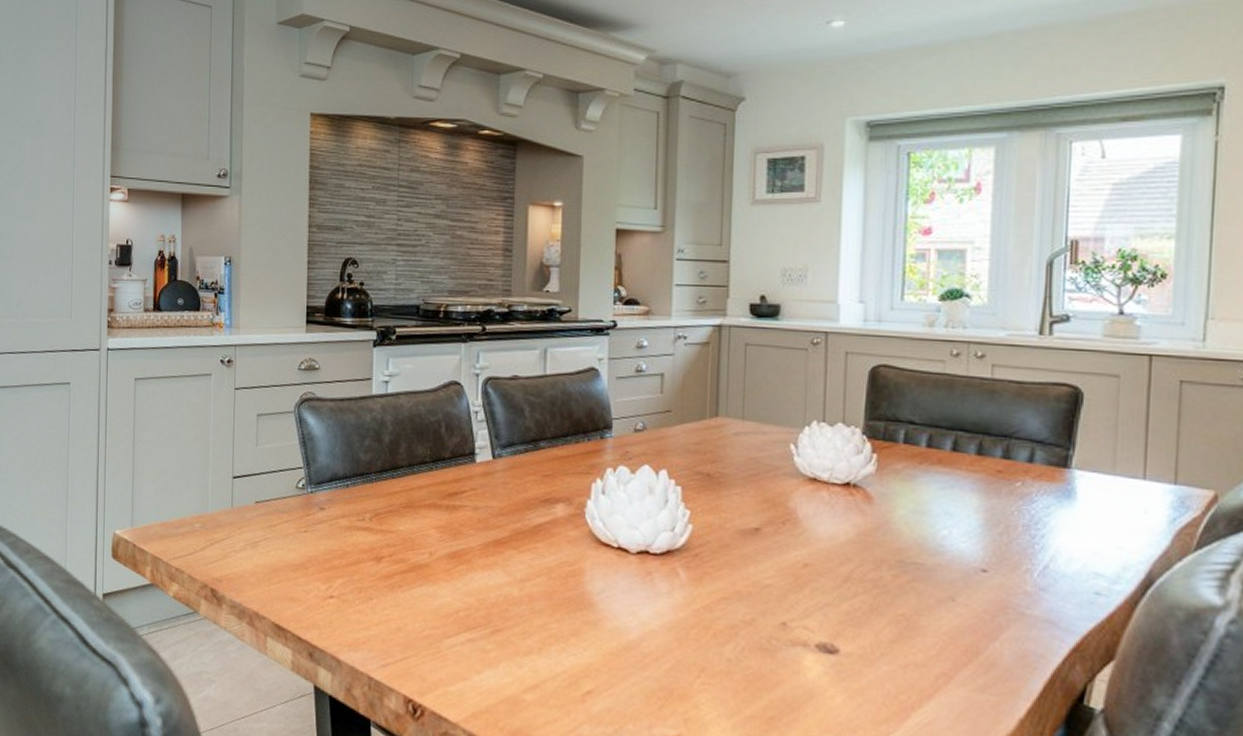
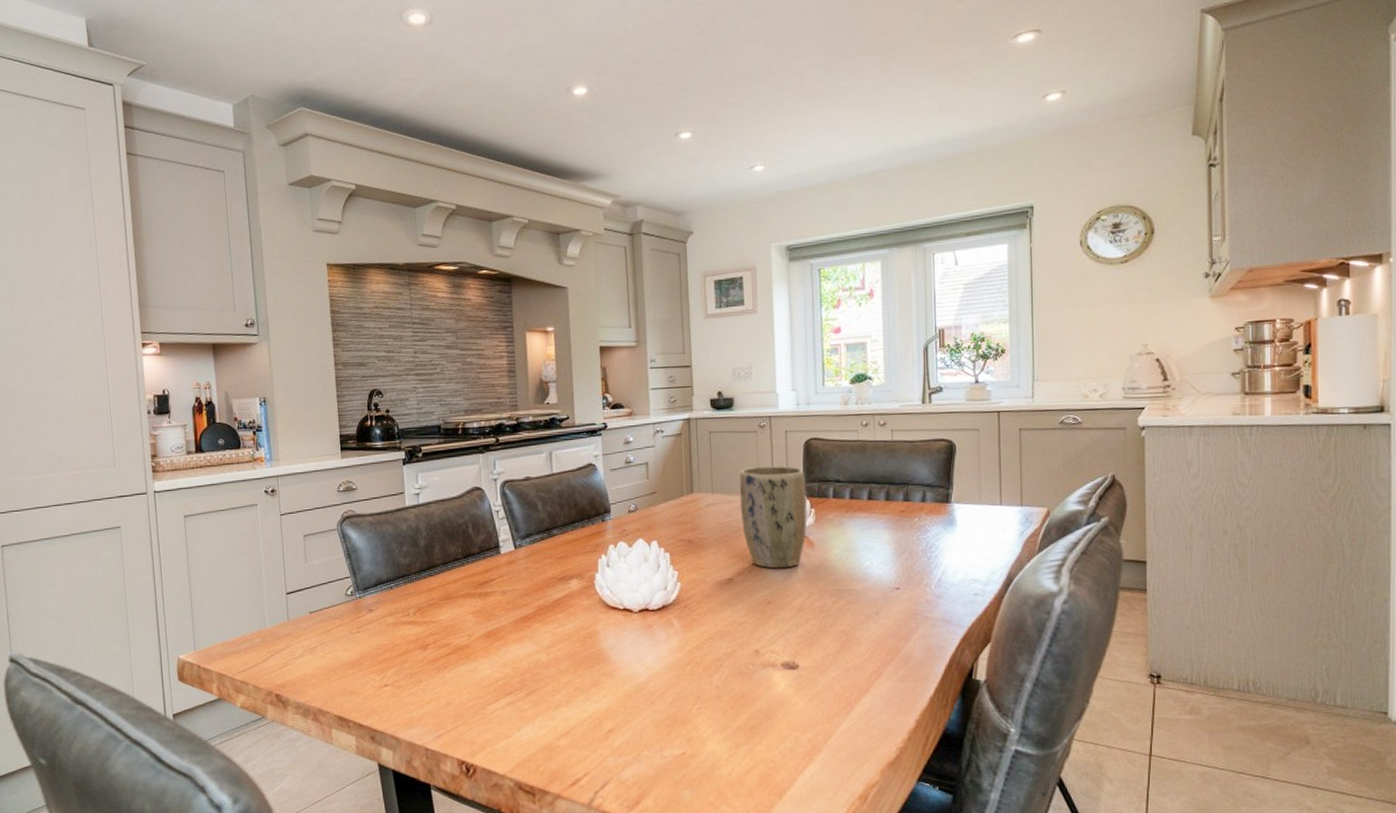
plant pot: none [777,392,868,525] -> present [739,465,807,569]

